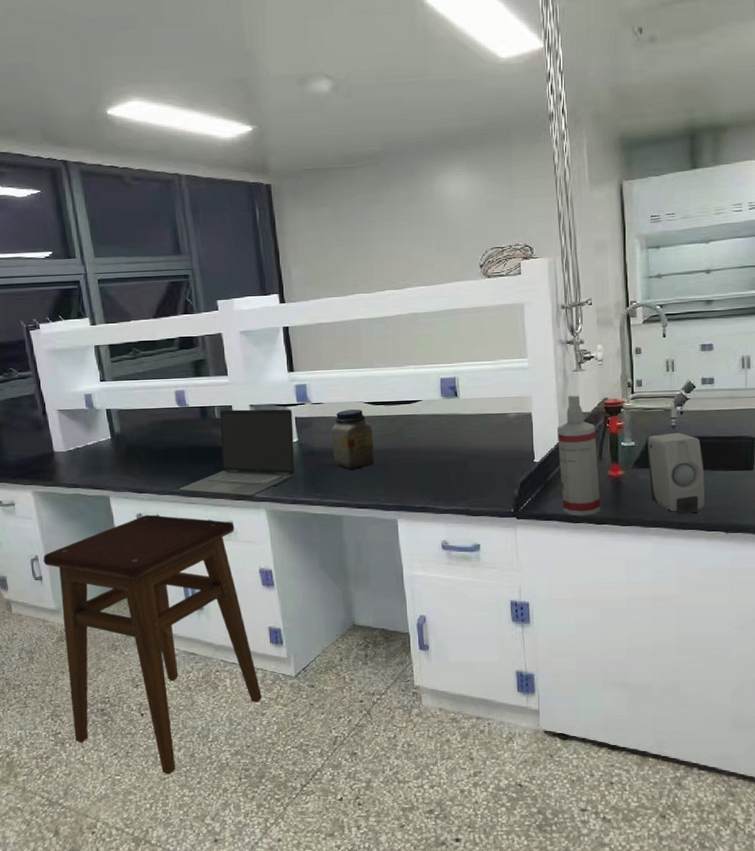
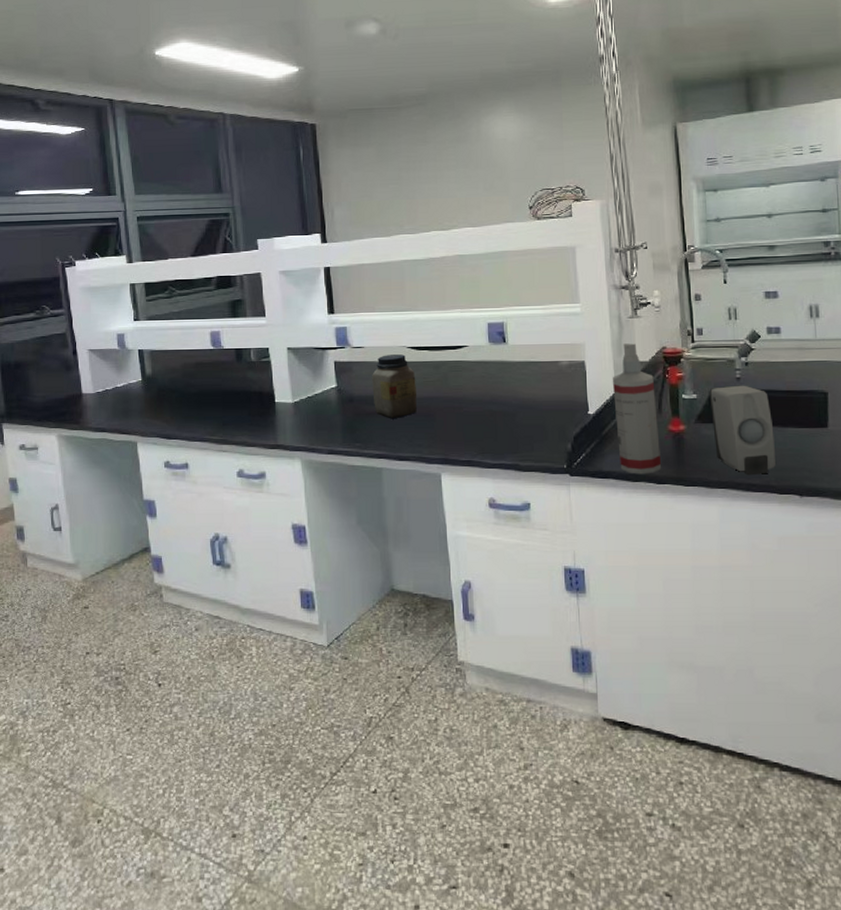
stool: present [43,515,263,774] -> none [64,462,291,755]
laptop: present [179,409,295,498] -> none [210,352,333,447]

